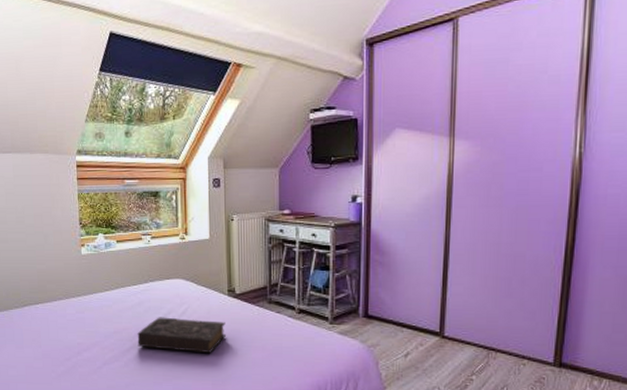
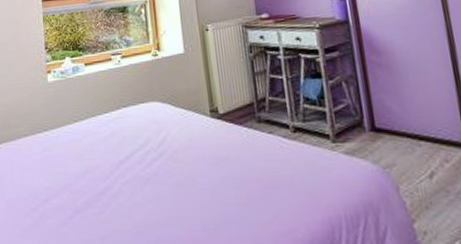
book: present [137,317,226,354] -> none [111,148,213,191]

